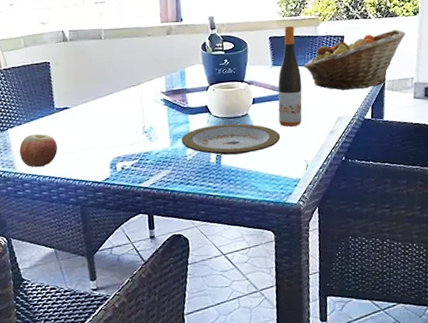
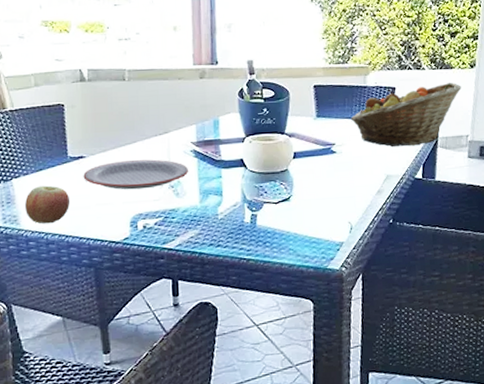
plate: none [68,108,159,136] -> present [83,159,188,190]
plate: present [181,123,281,155] -> none [212,179,323,215]
wine bottle: present [278,25,303,127] -> none [321,74,349,185]

